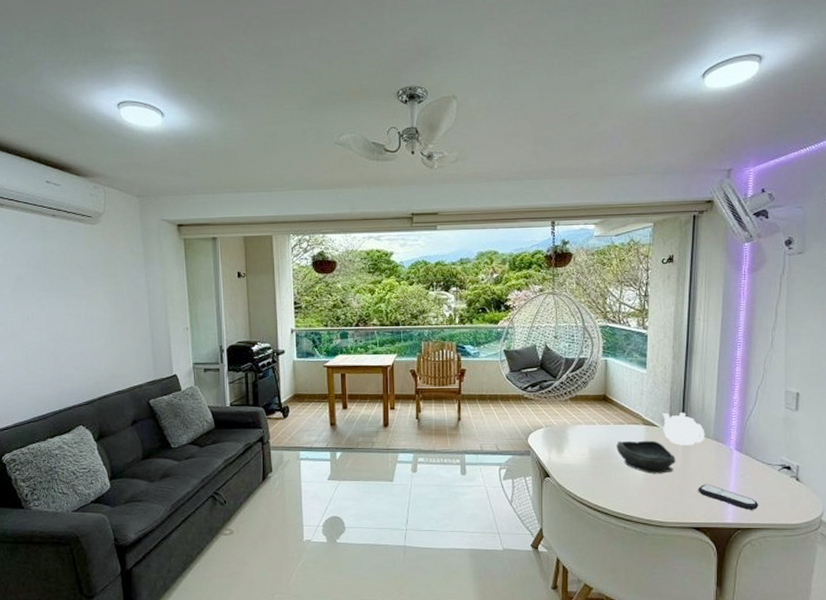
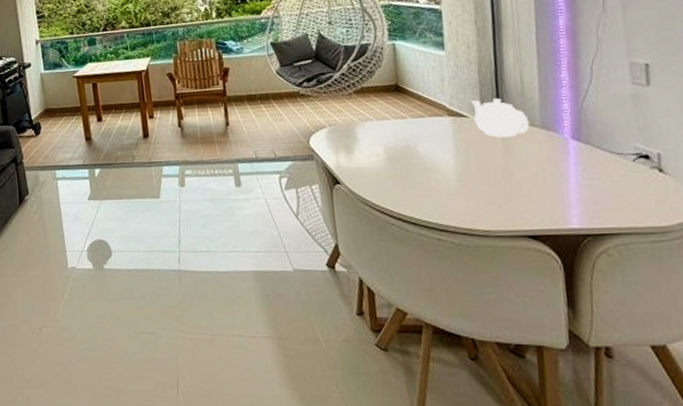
bowl: present [616,440,676,474] -> none [417,133,495,174]
remote control: present [698,484,759,510] -> none [528,182,612,211]

